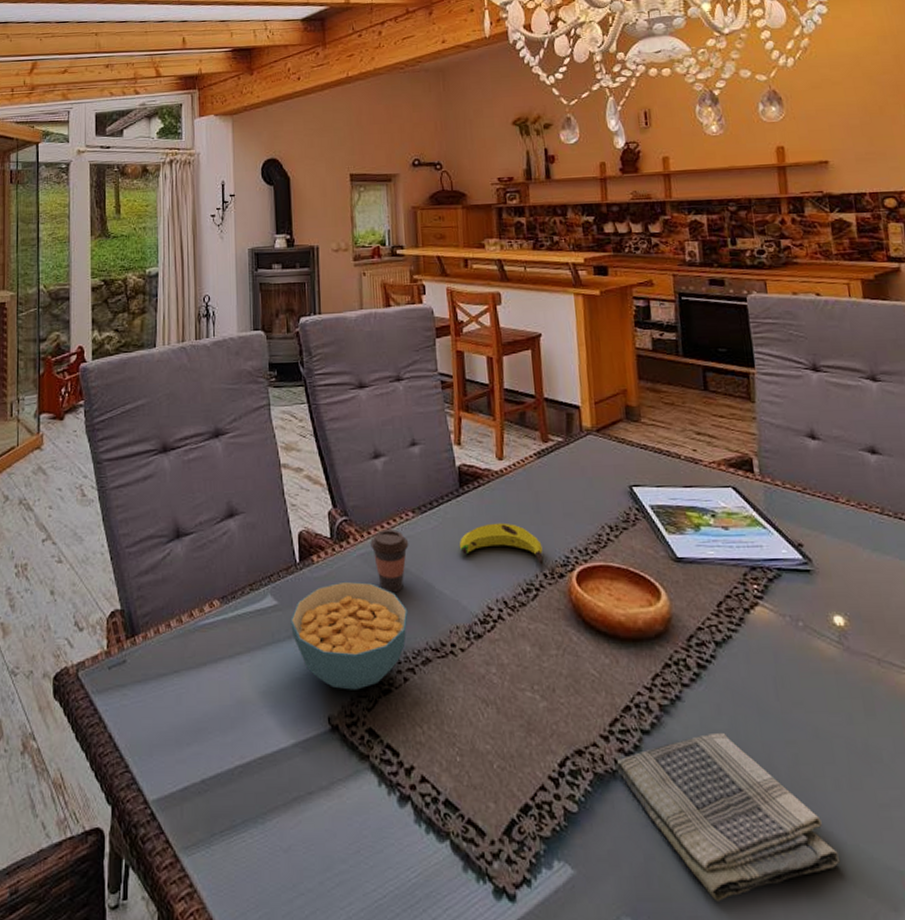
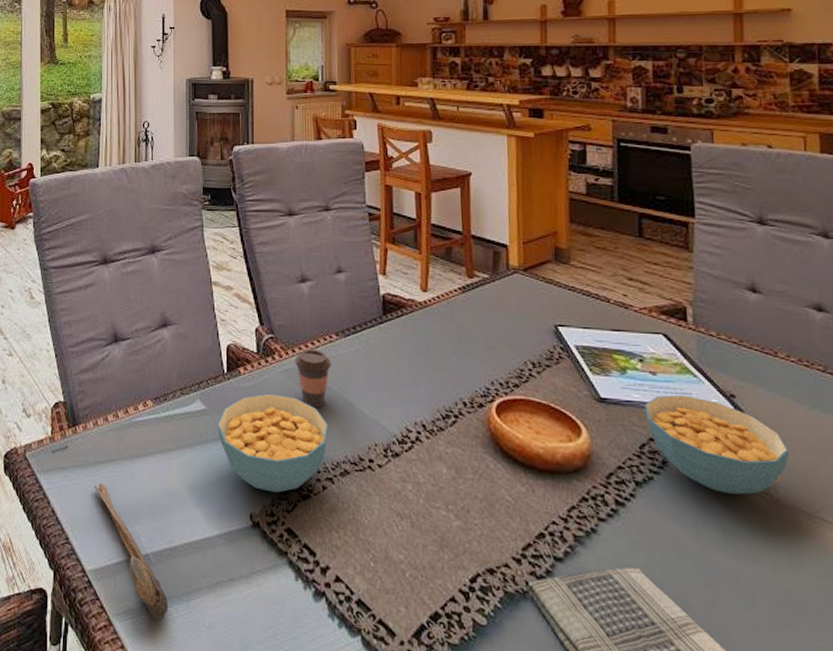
spoon: none [157,699,242,847] -> present [94,483,169,619]
banana: present [459,522,543,565] -> none [380,351,463,394]
cereal bowl: none [719,548,856,646] -> present [644,395,789,495]

